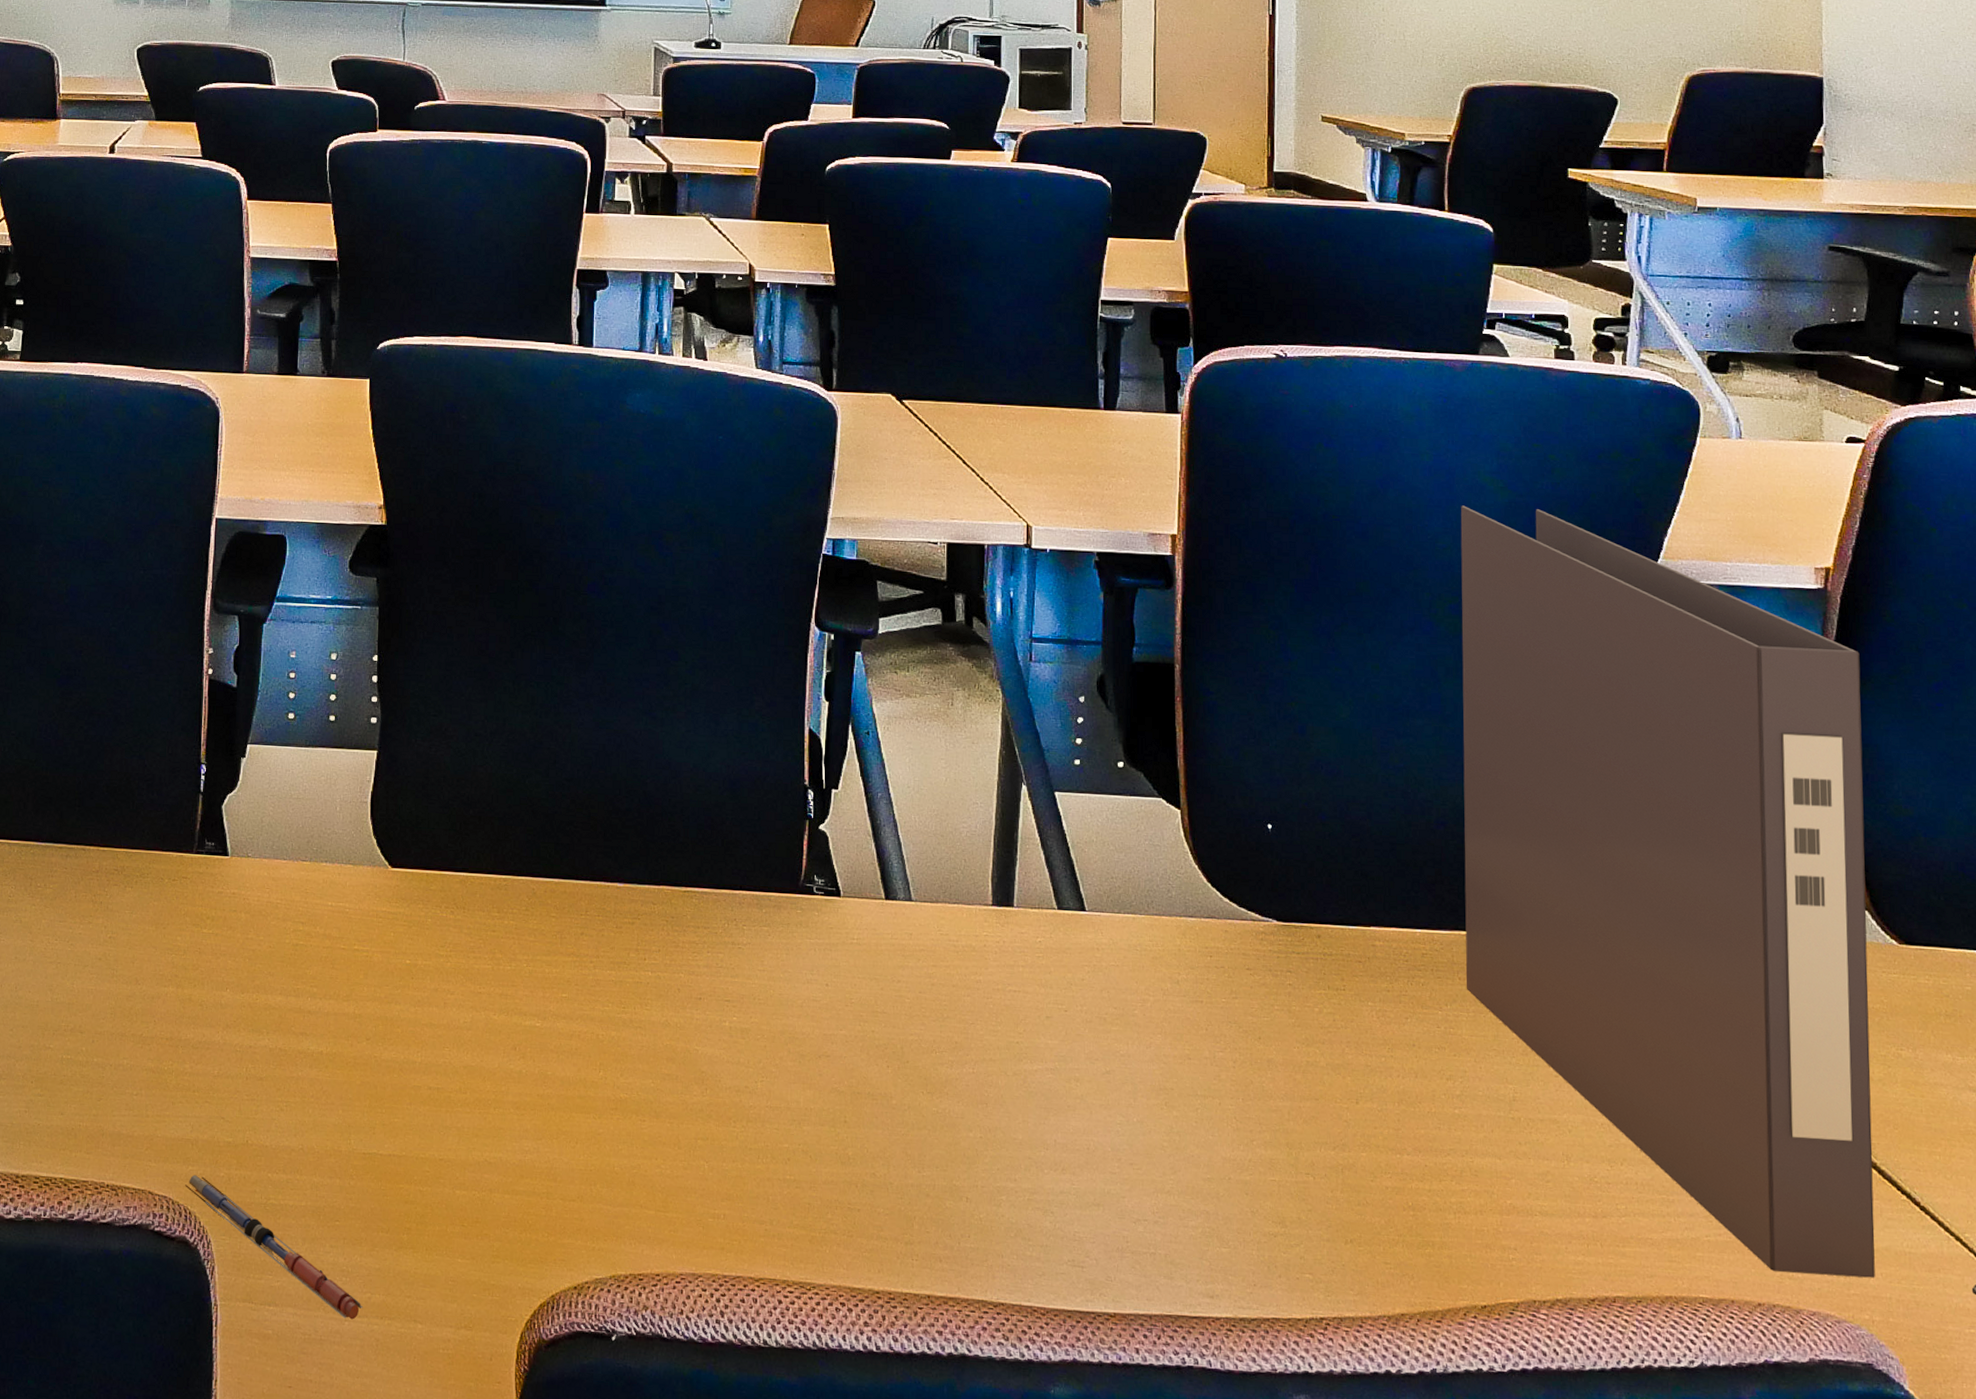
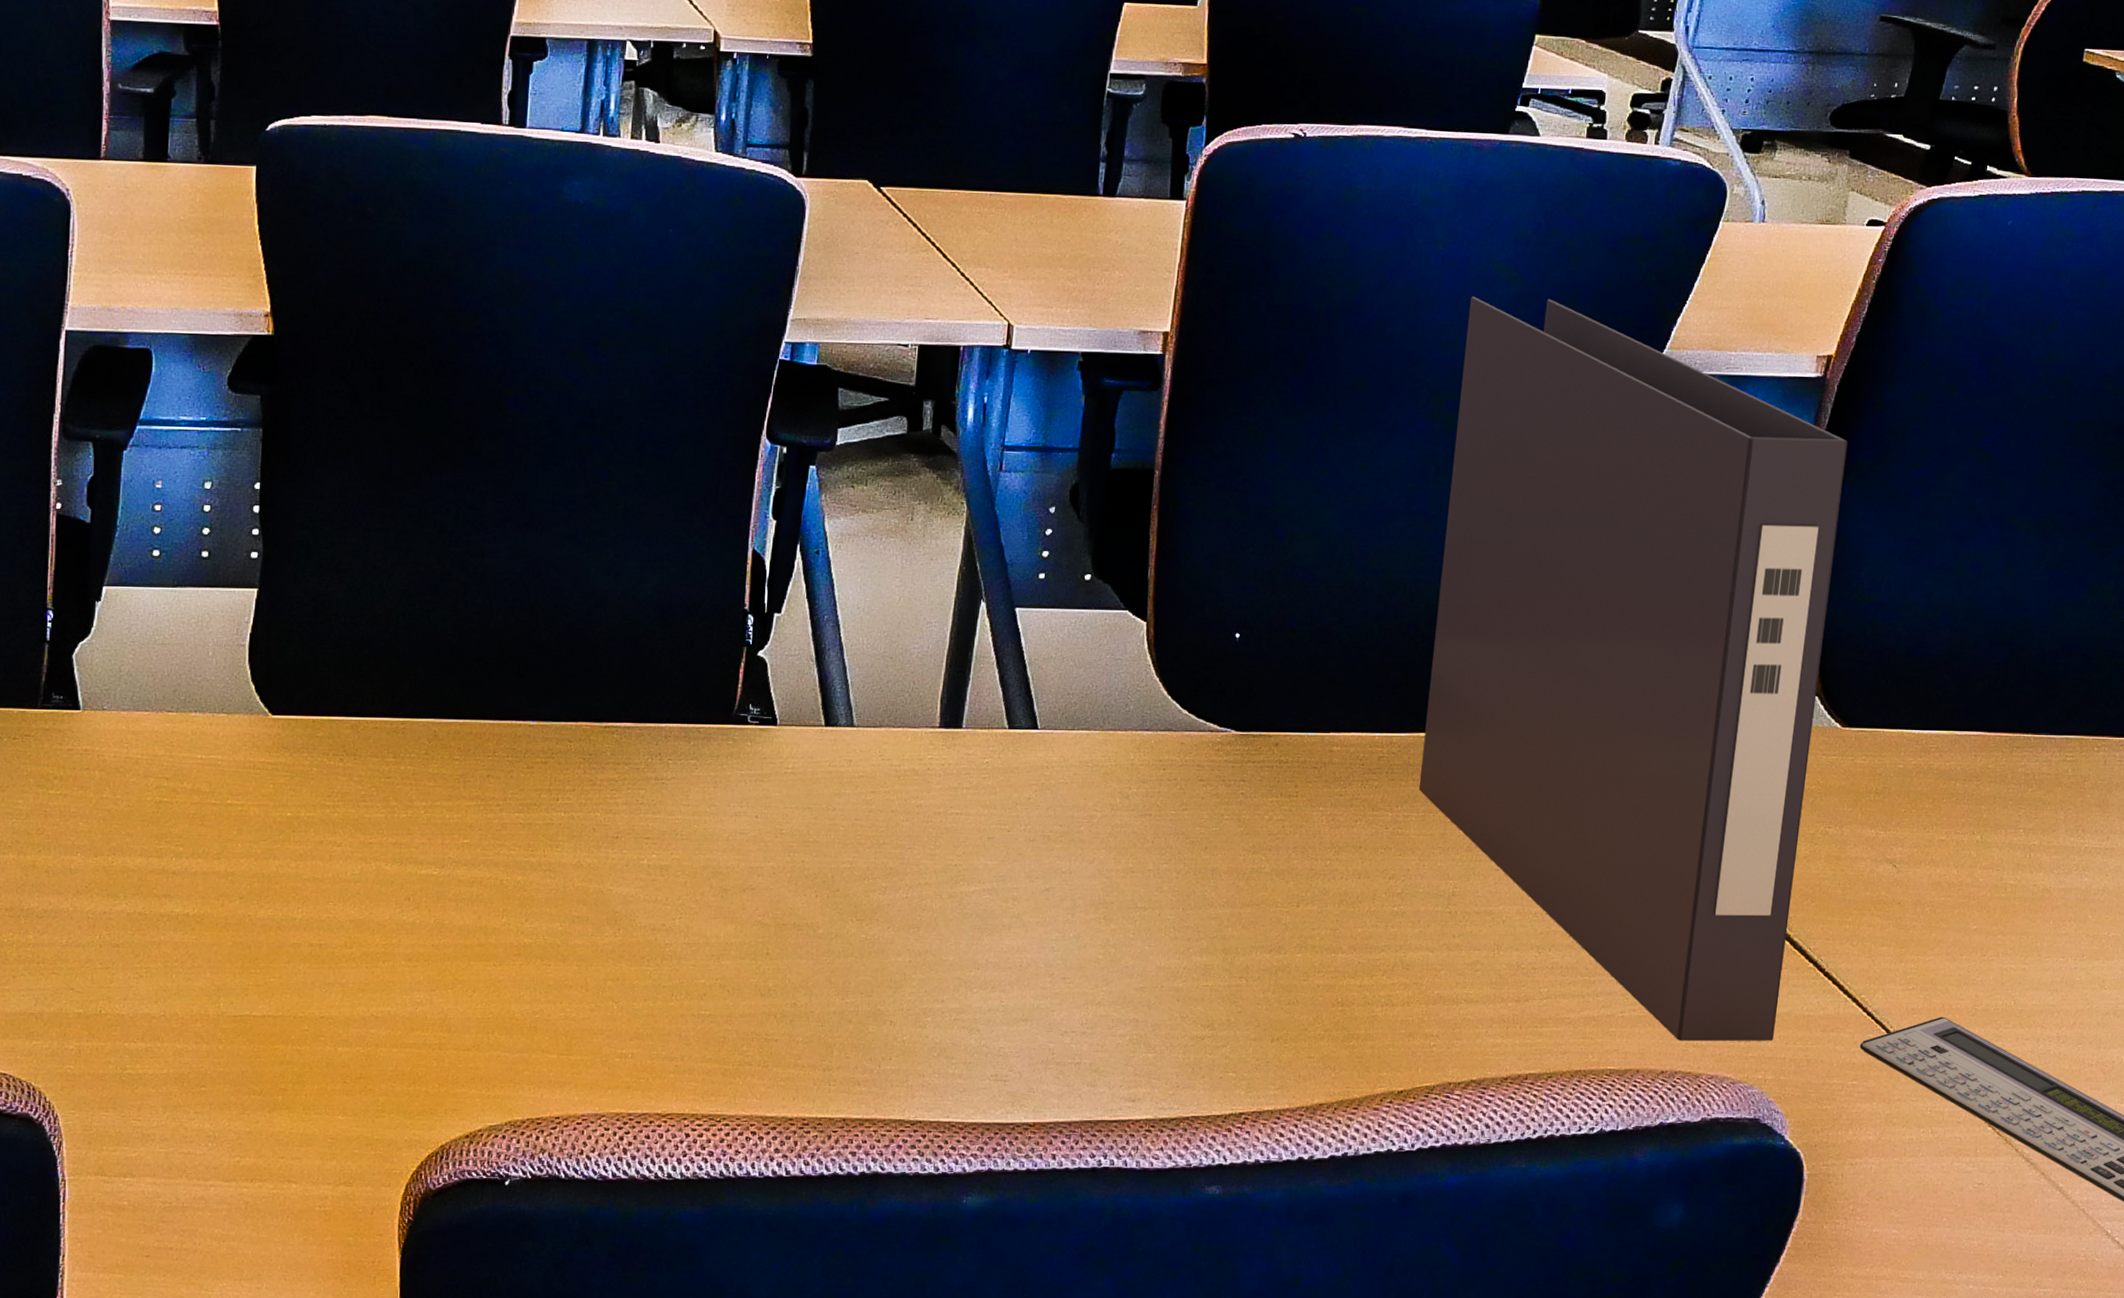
pen: present [184,1174,363,1320] -> none [27,1049,231,1185]

